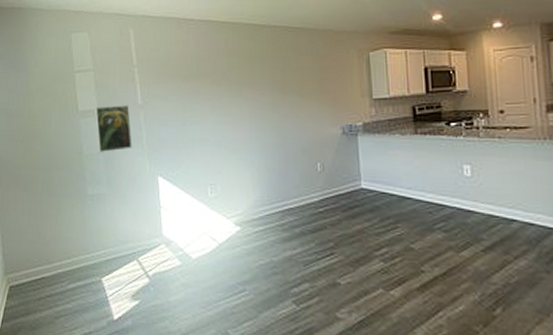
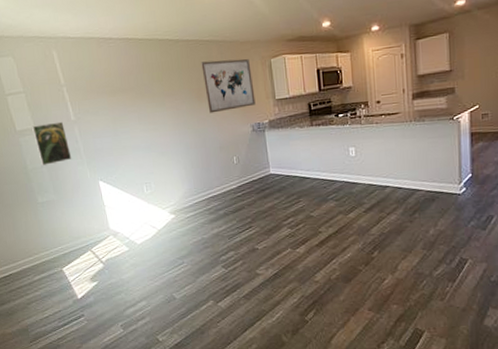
wall art: none [288,49,348,109] -> present [201,58,256,113]

